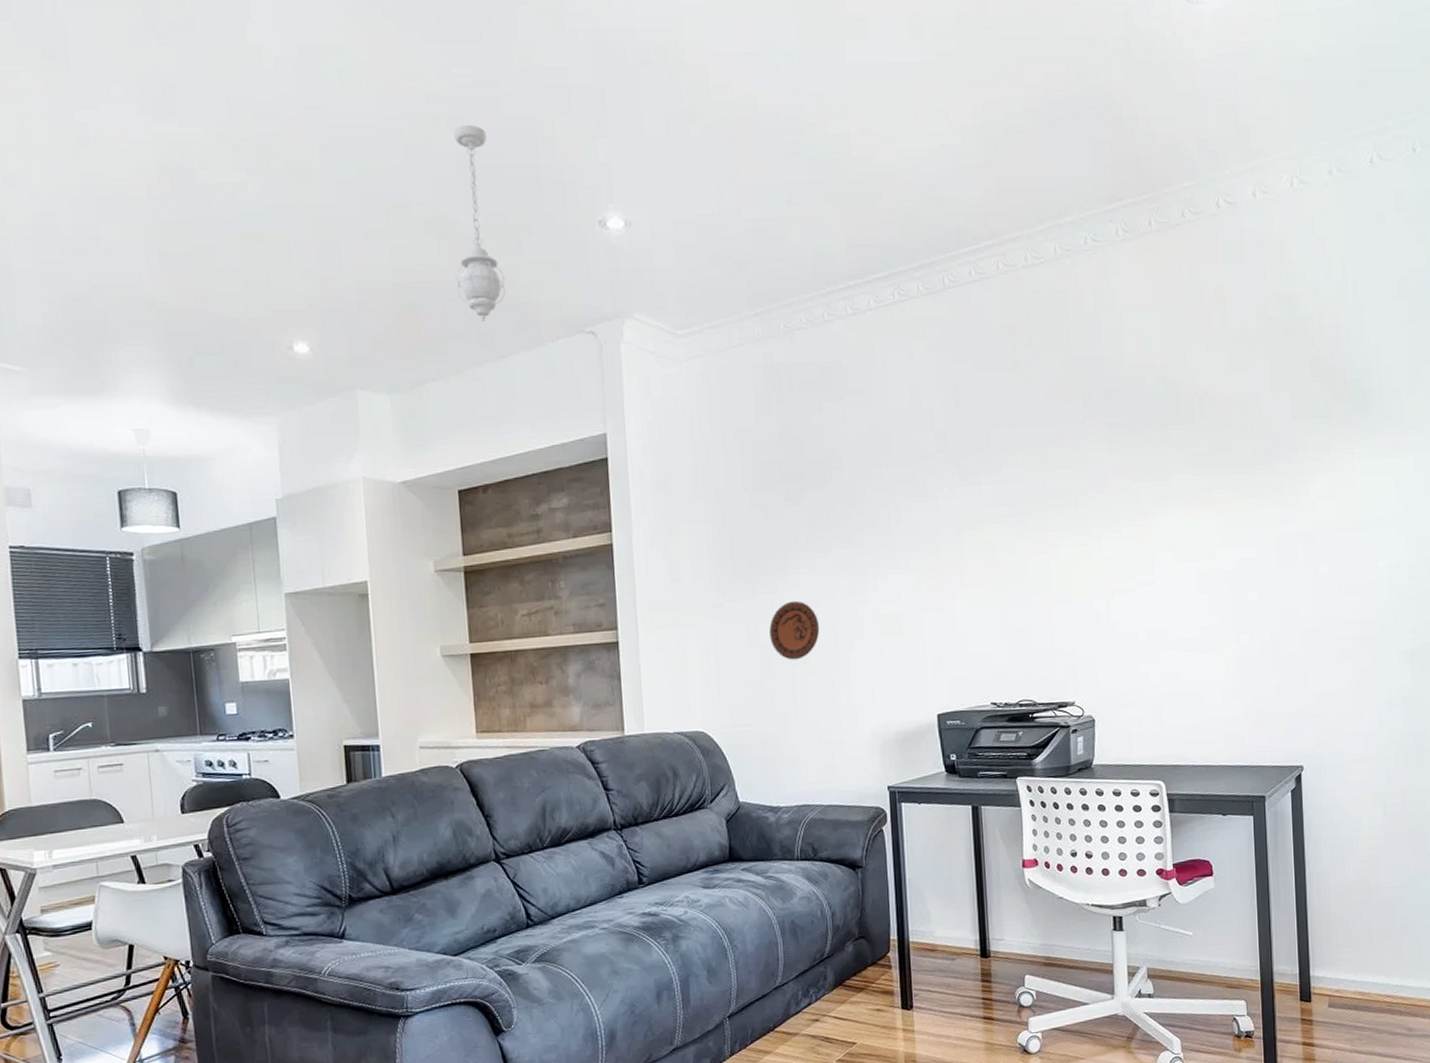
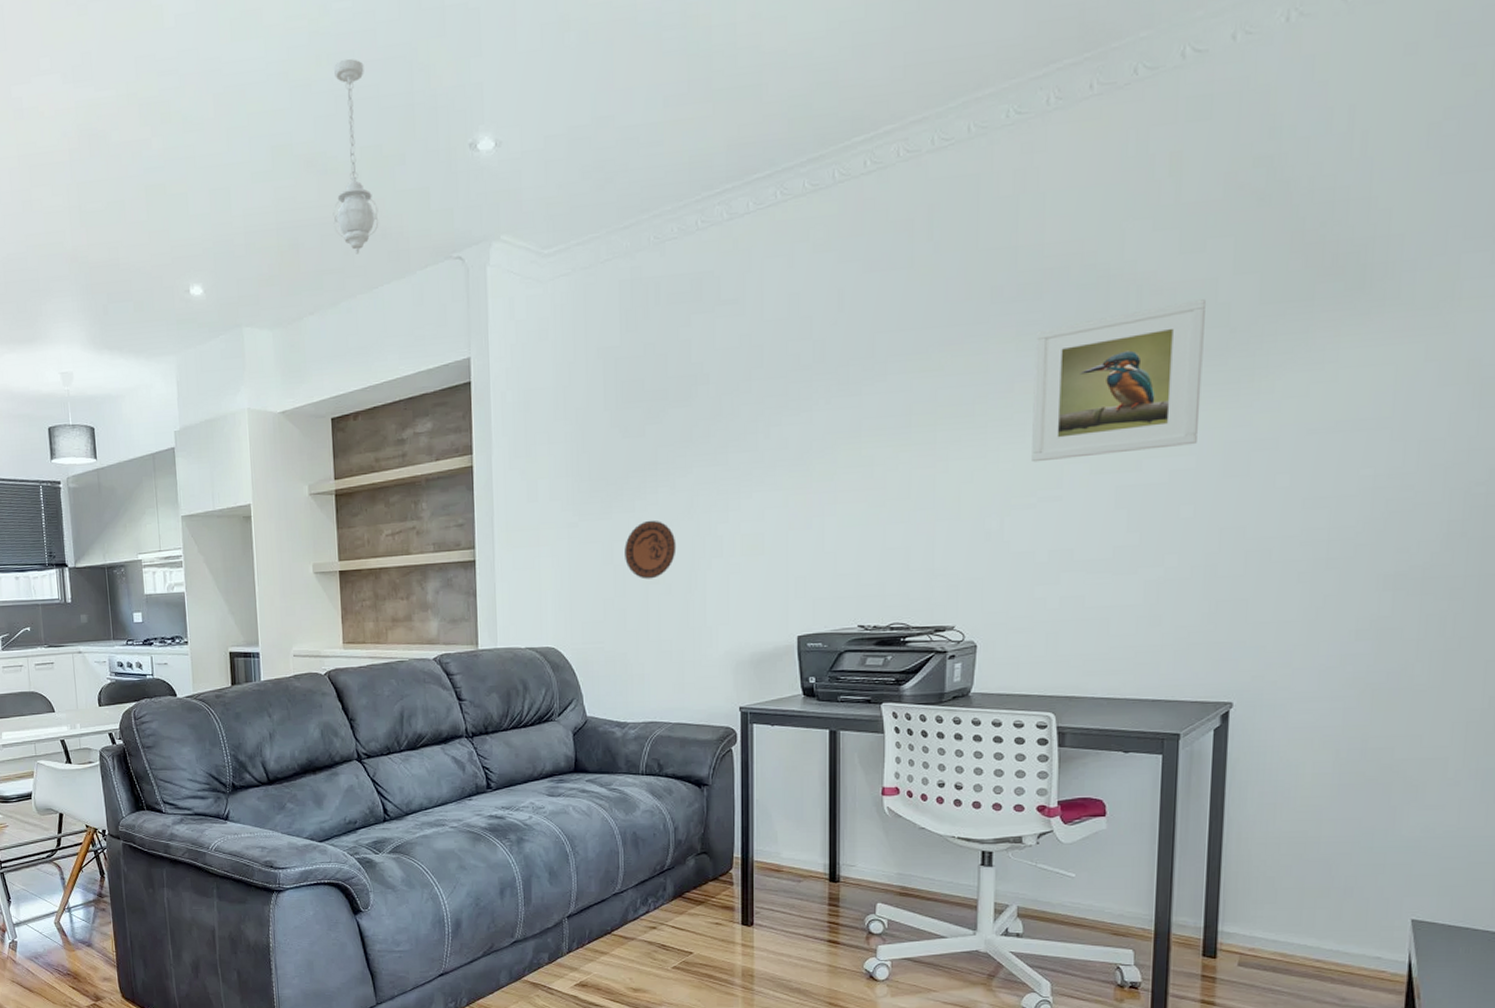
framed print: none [1123,412,1256,550] -> present [1032,299,1206,463]

